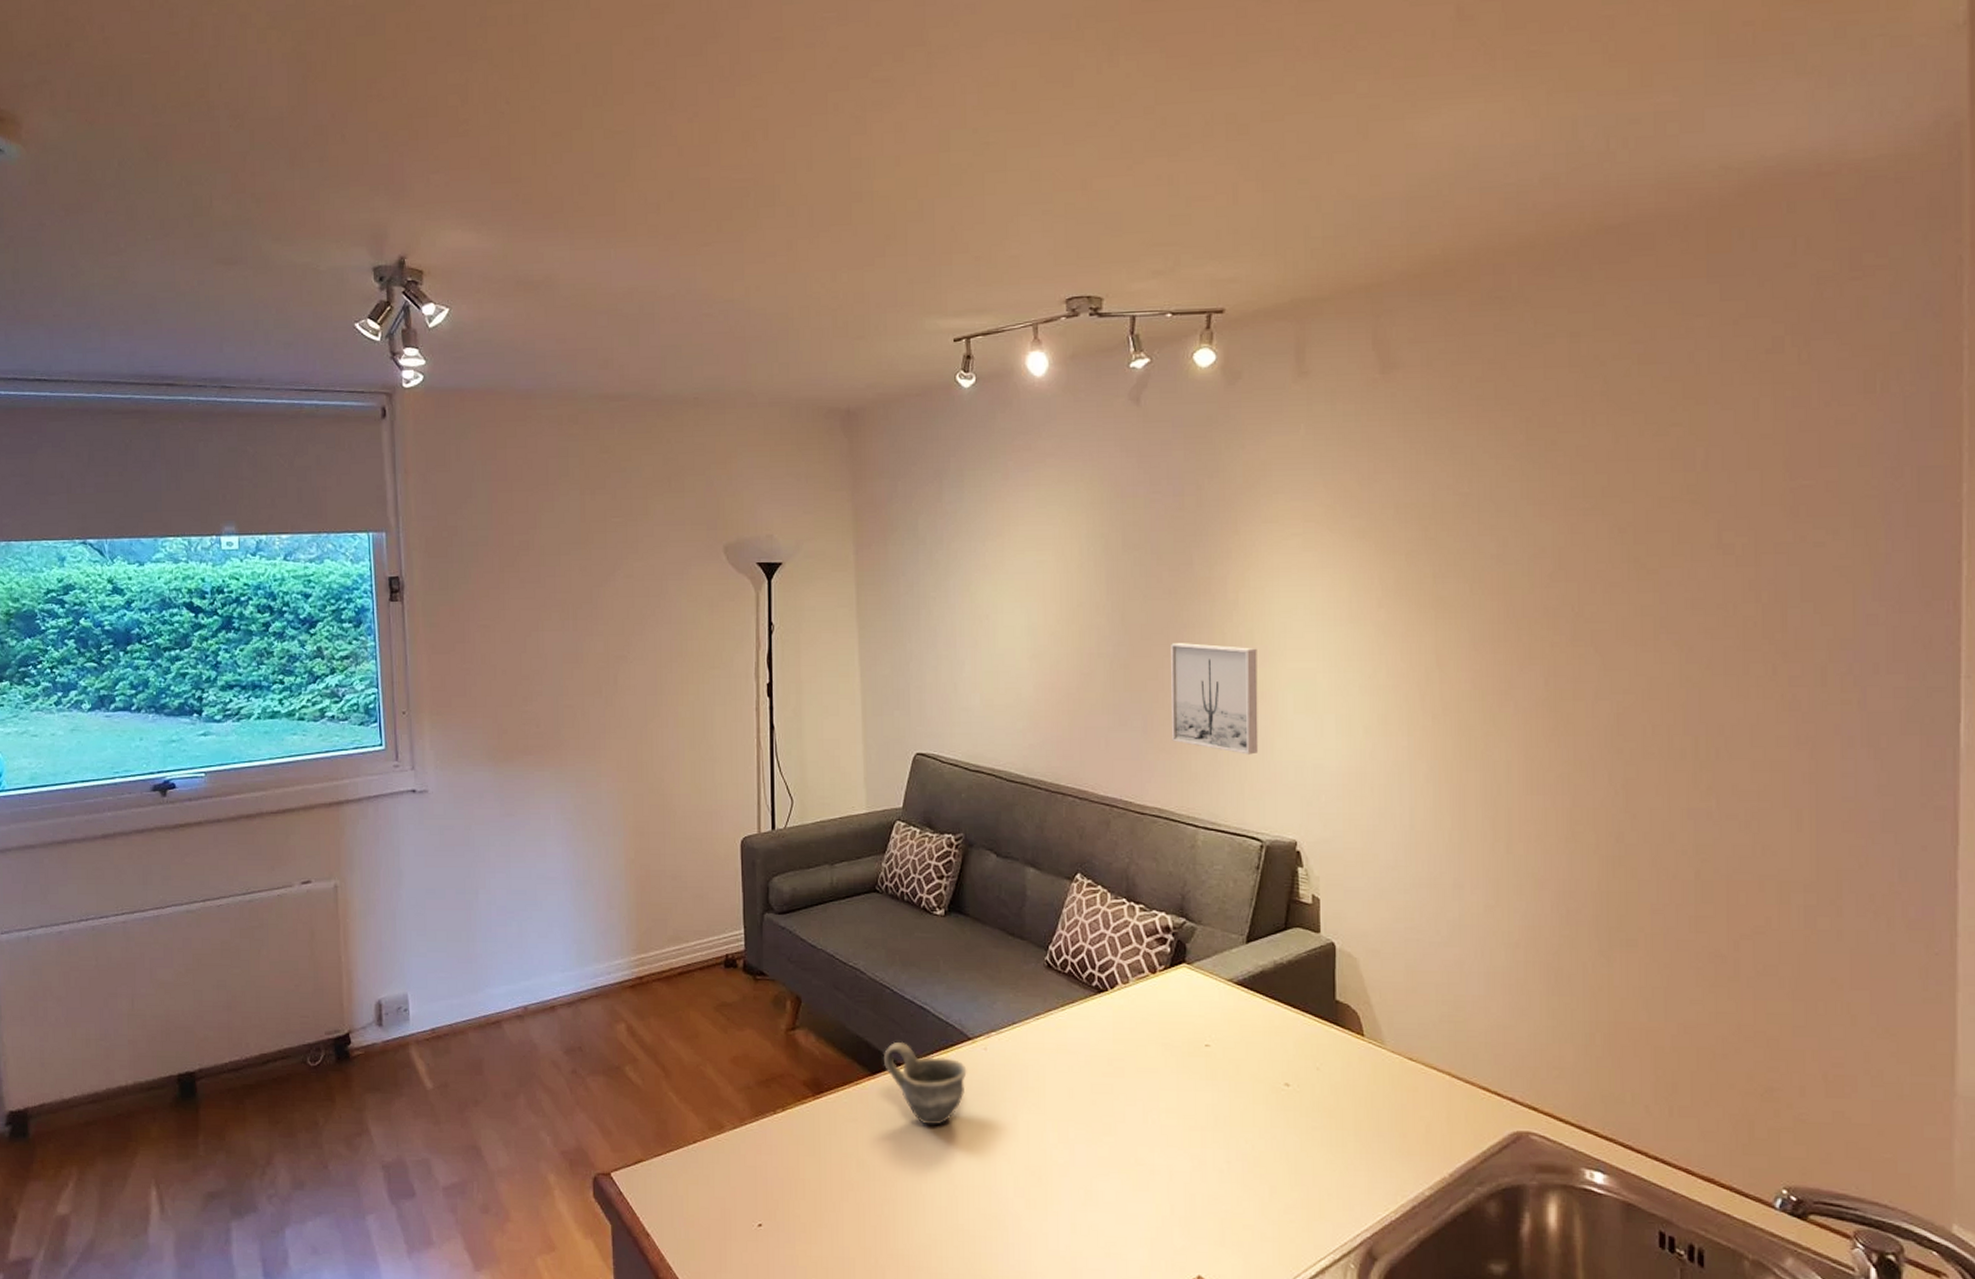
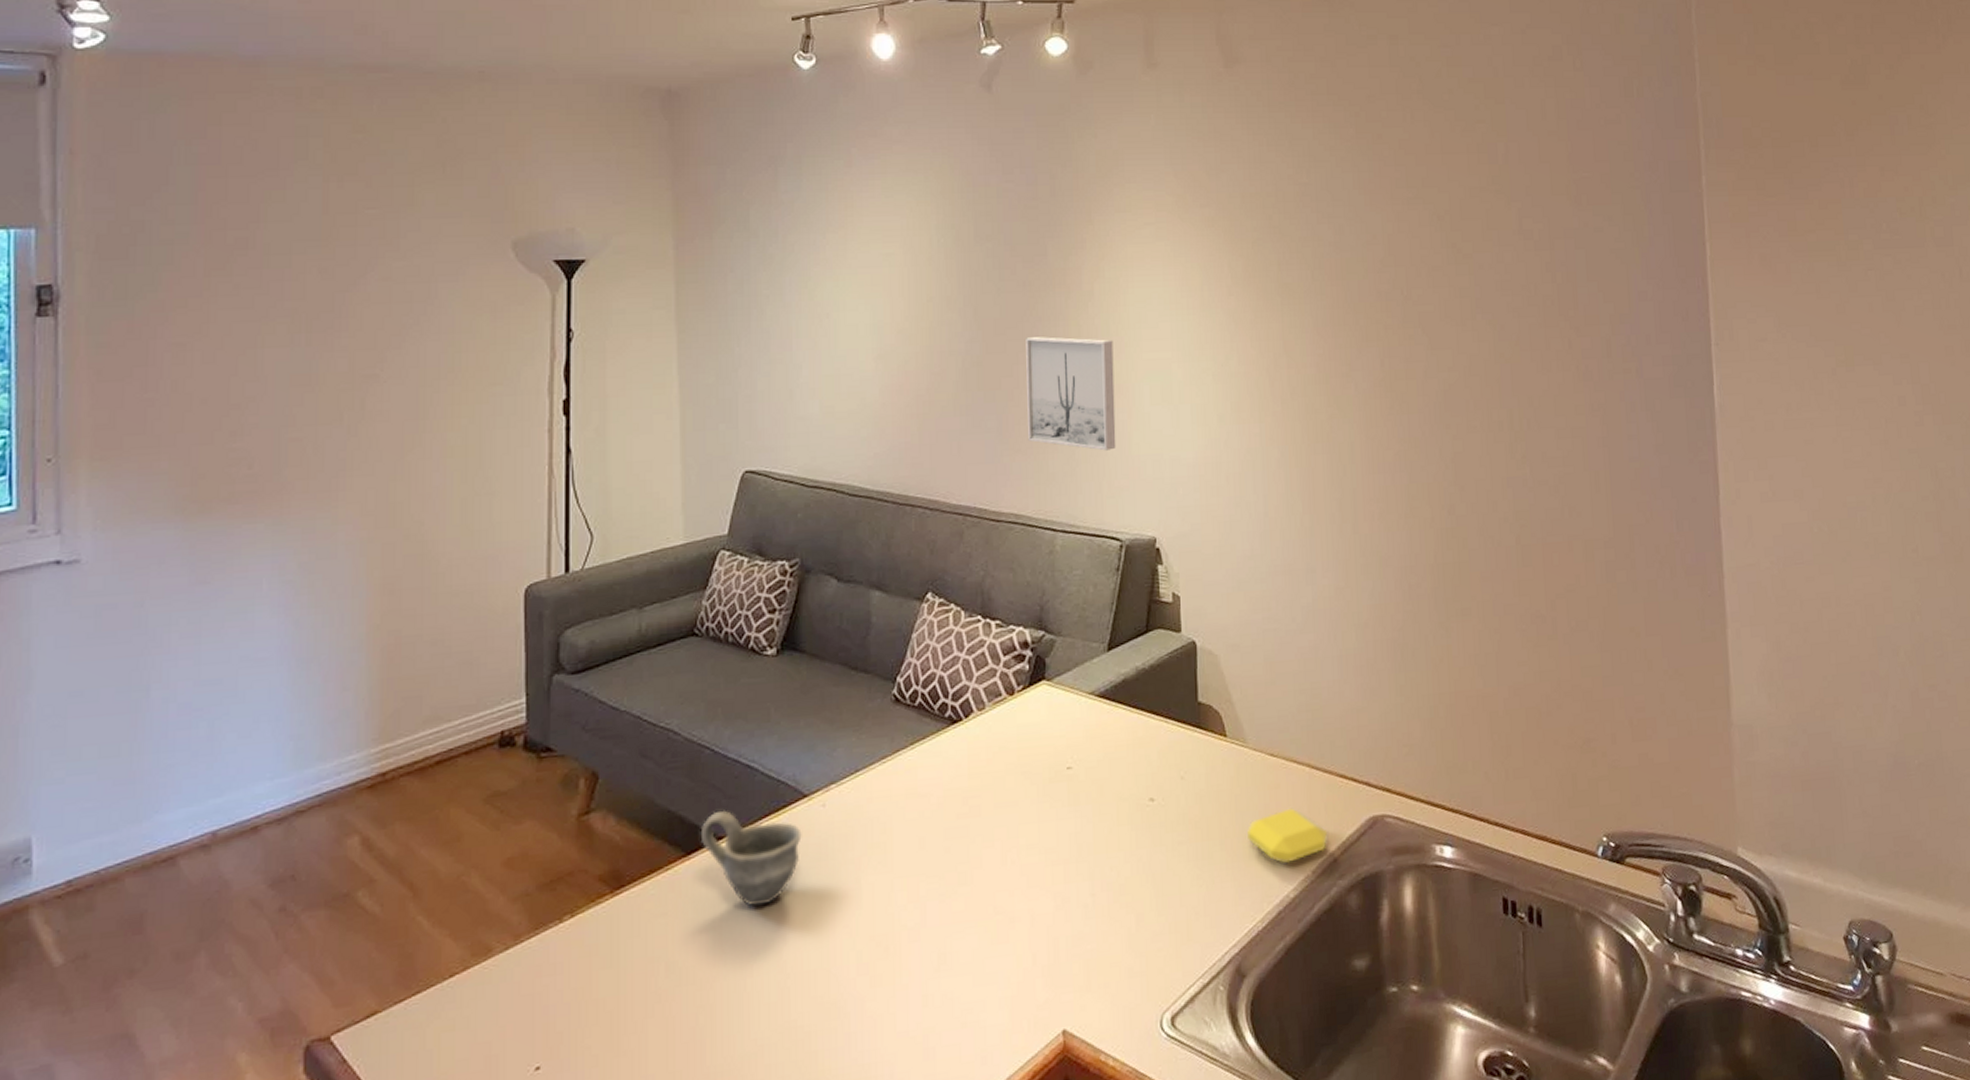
soap bar: none [1383,1111,1468,1164] -> present [1247,808,1328,864]

